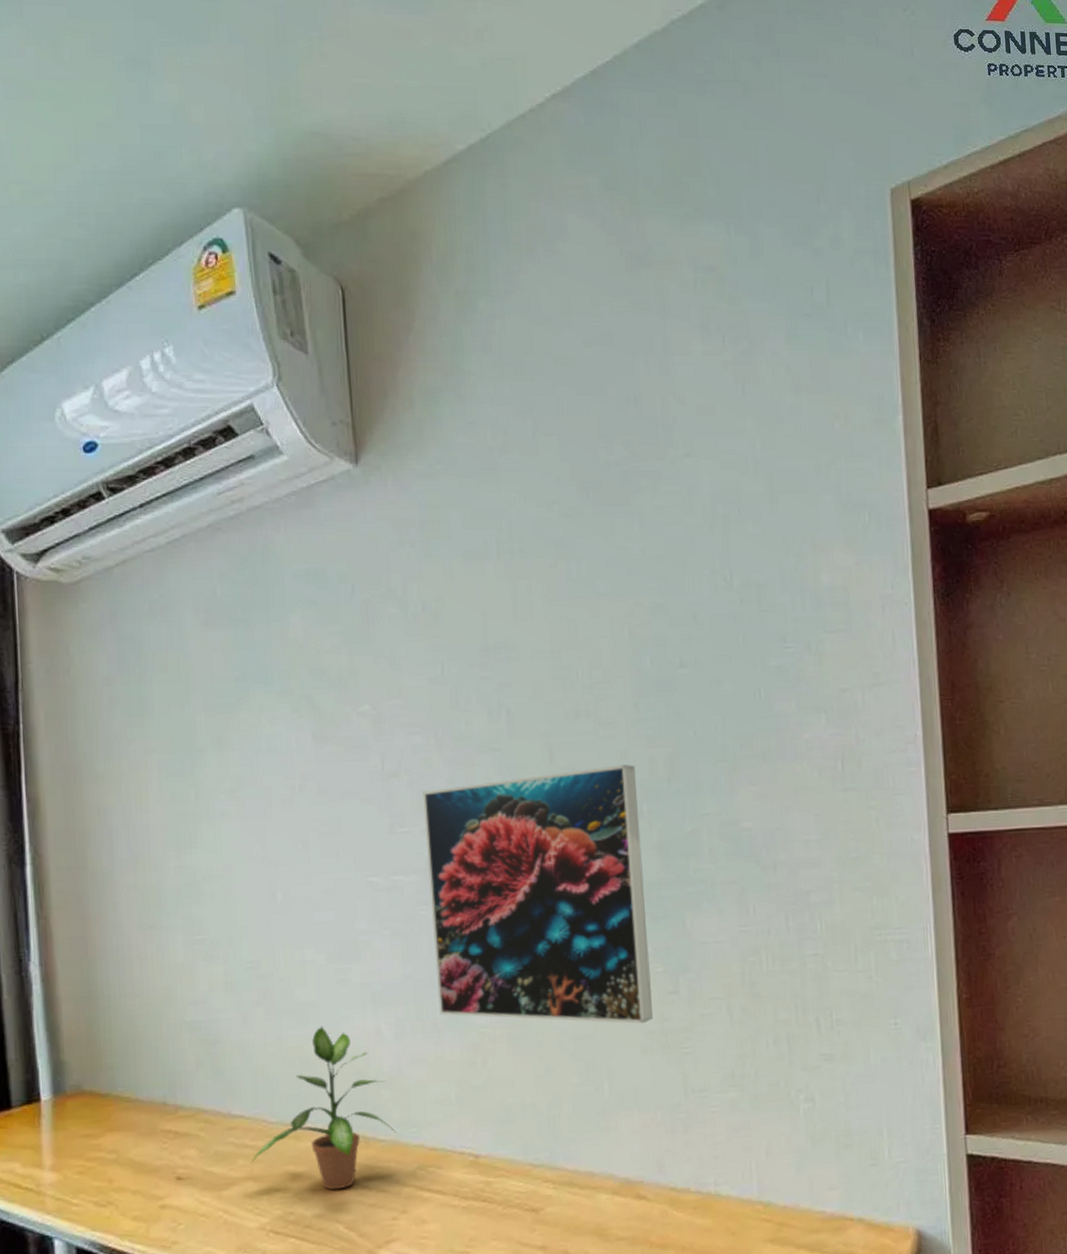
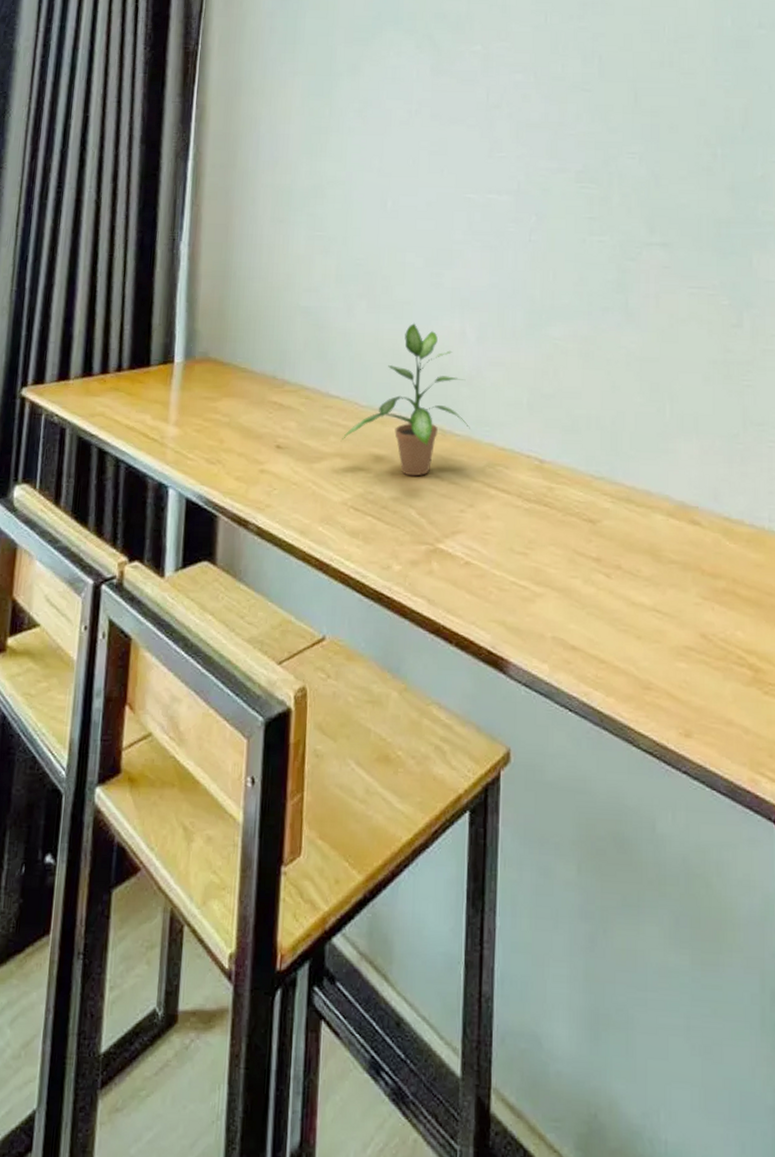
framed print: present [423,765,653,1024] -> none [518,111,717,353]

